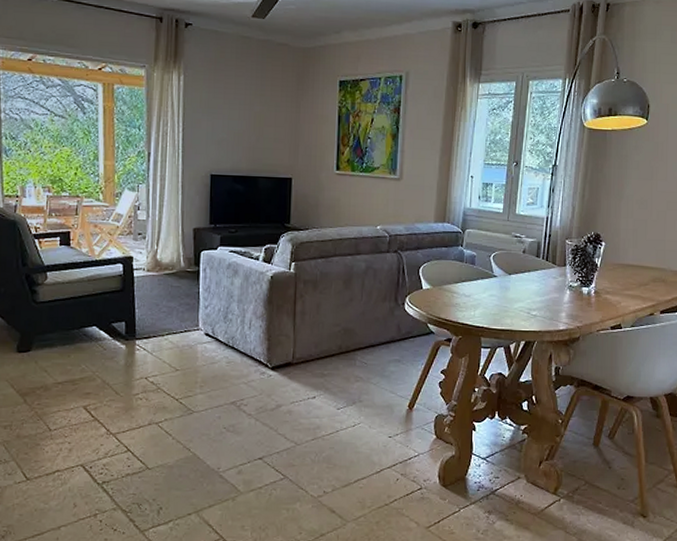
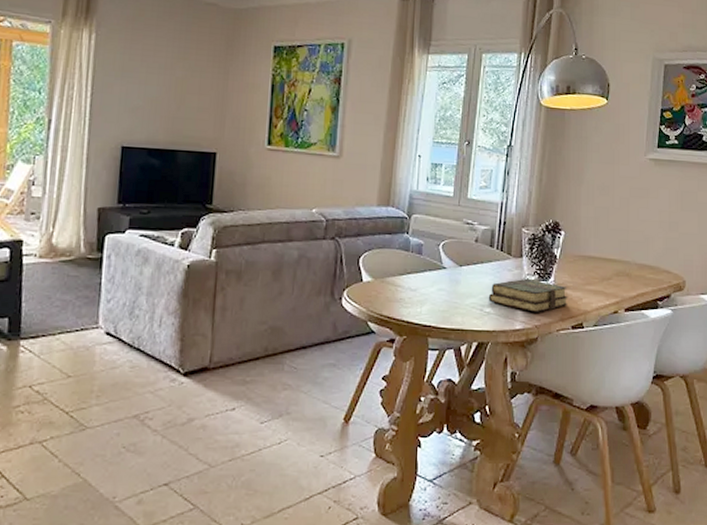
book: none [534,285,608,316] -> present [488,279,569,313]

